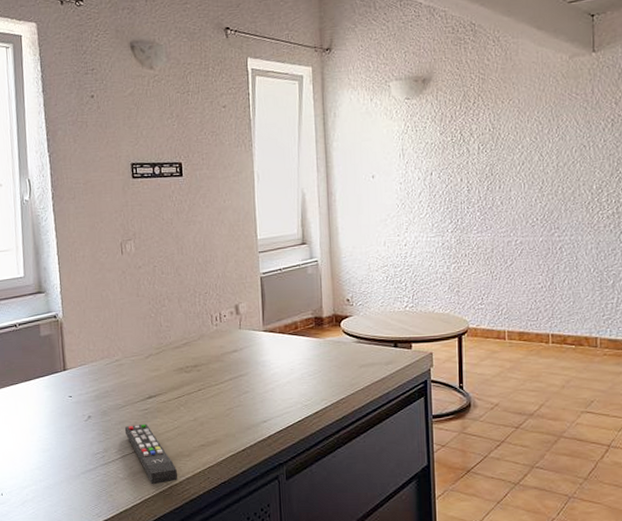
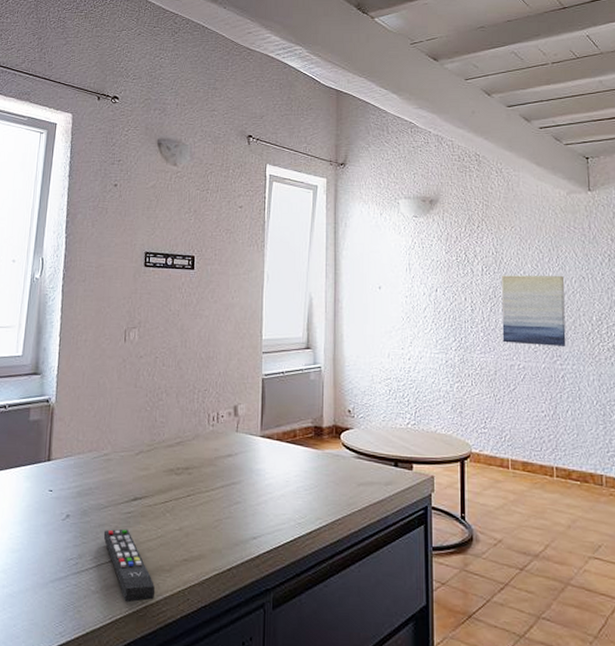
wall art: none [499,146,565,220] -> present [501,275,566,346]

